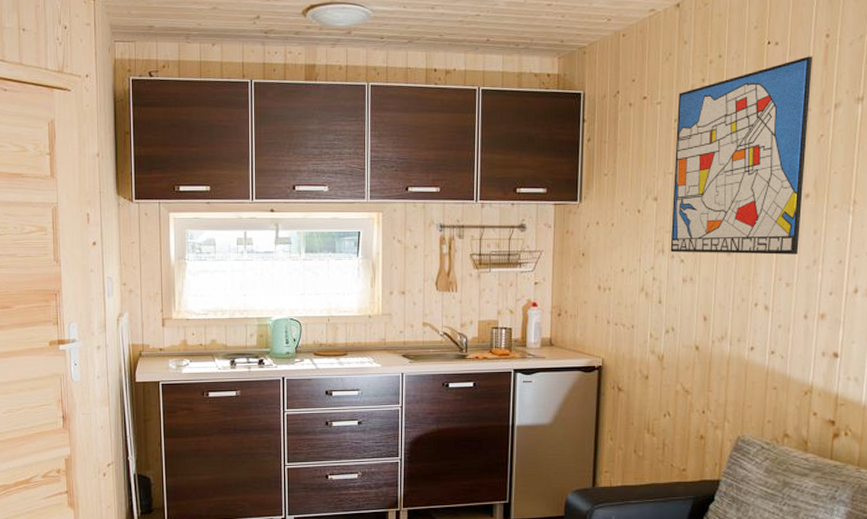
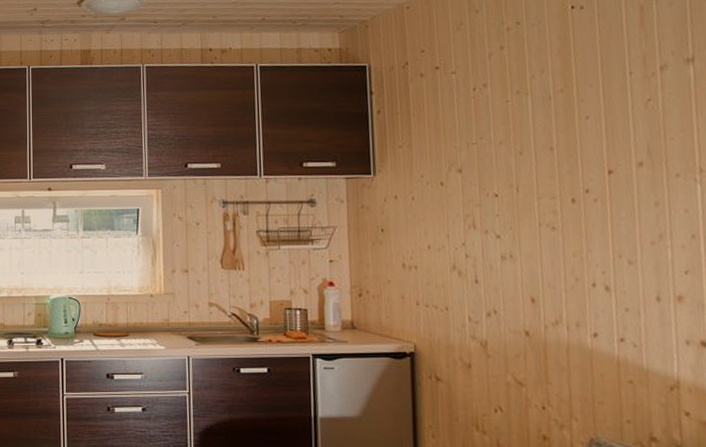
wall art: present [670,56,813,255] -> none [475,18,639,229]

